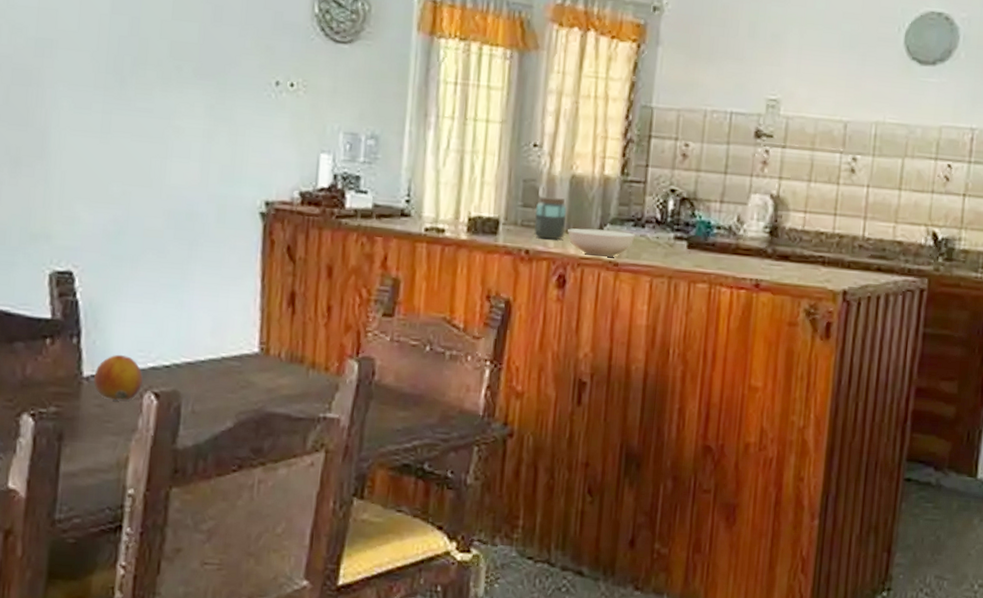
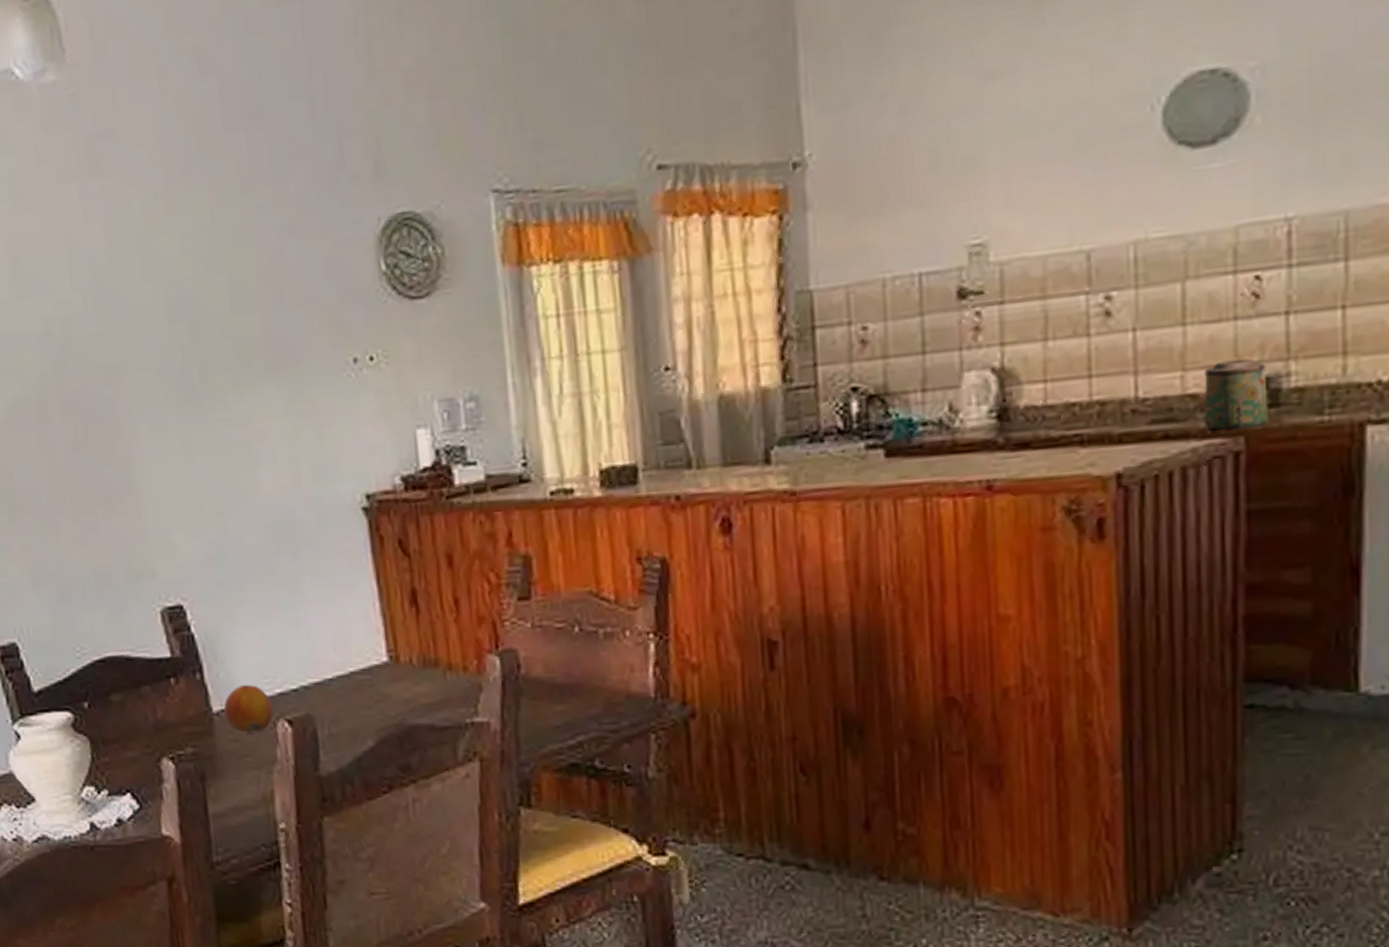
peanut butter: present [534,197,567,239] -> none [679,426,722,479]
bowl: present [567,228,635,258] -> none [724,451,813,490]
canister: none [905,221,948,274] -> present [1204,358,1268,432]

